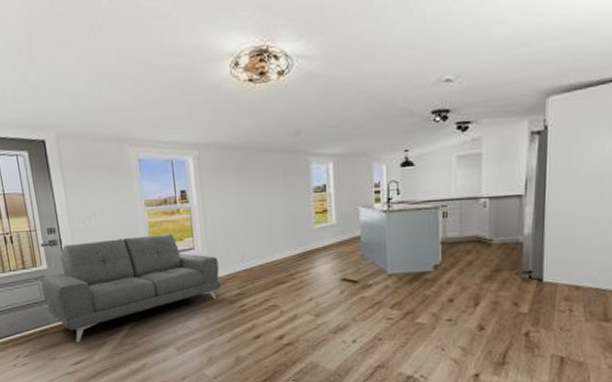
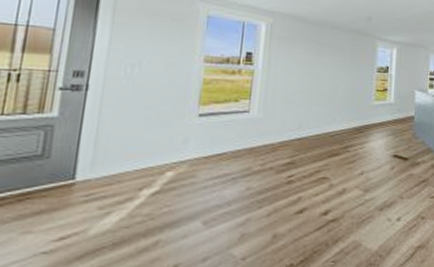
sofa: present [41,233,222,342] -> none [39,91,273,211]

